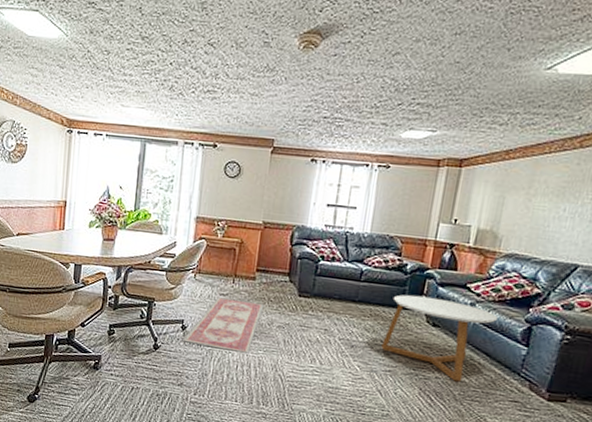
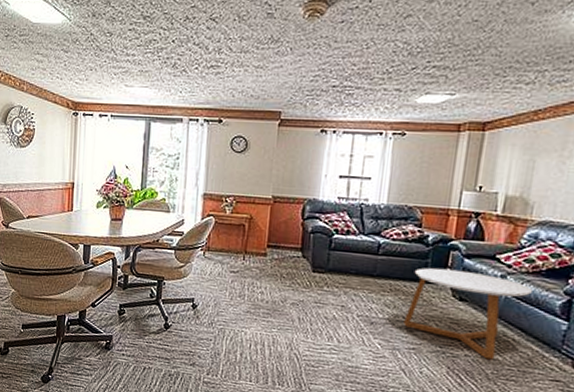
rug: present [183,297,264,355] -> none [194,274,277,333]

